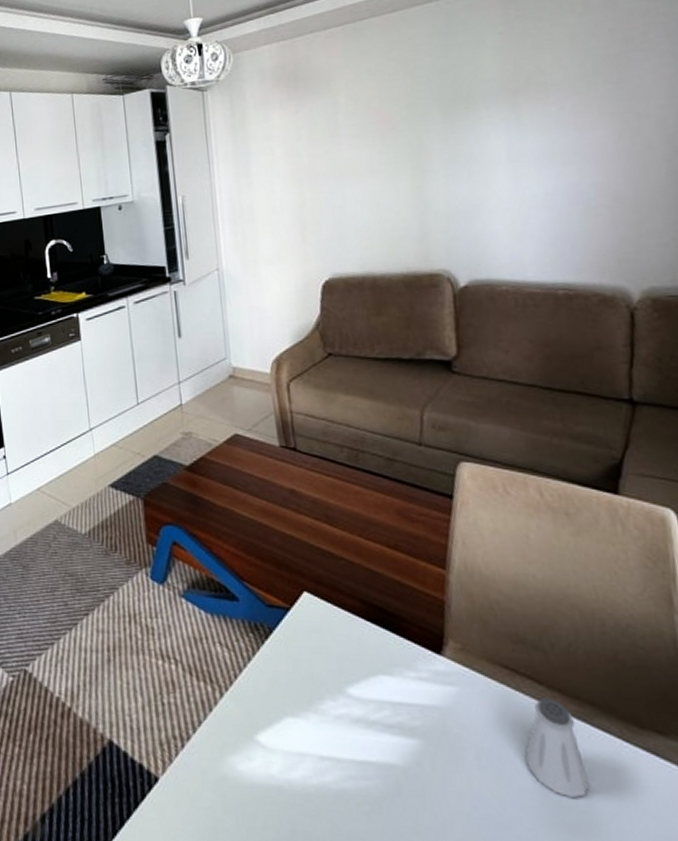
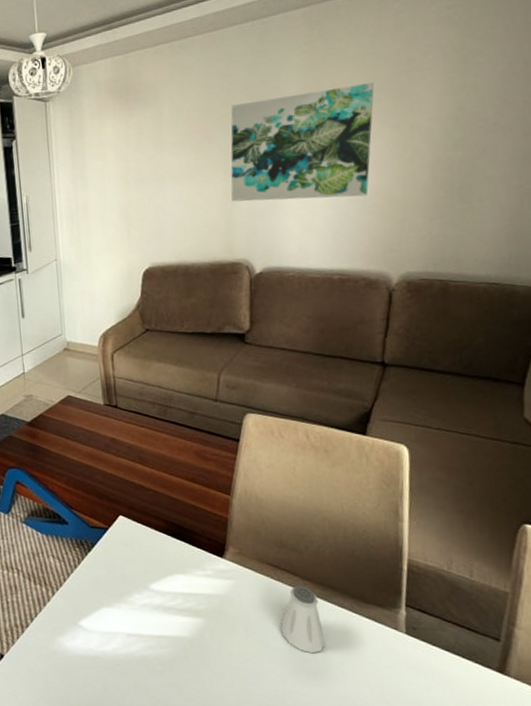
wall art: none [418,66,592,203] -> present [230,83,374,202]

